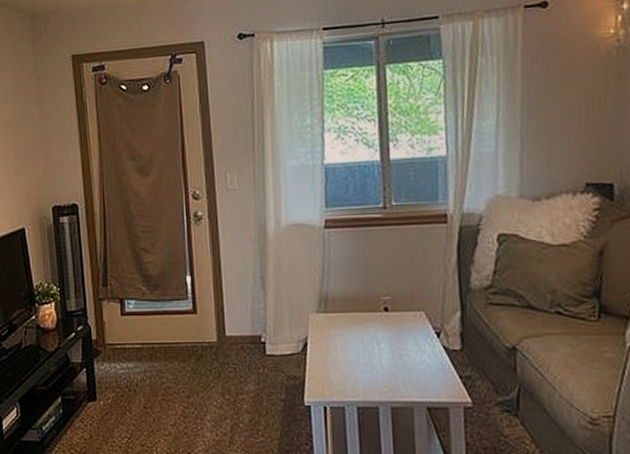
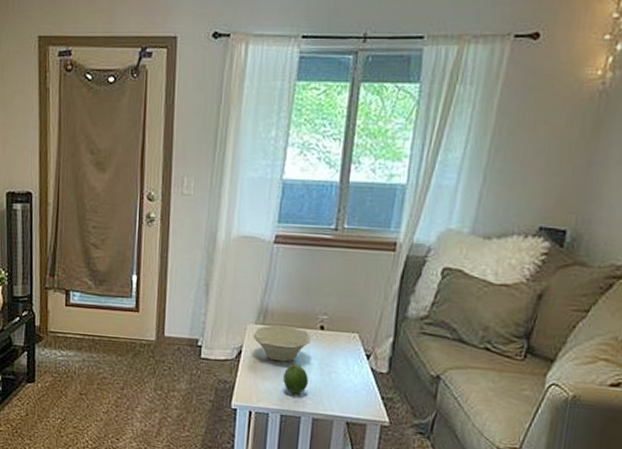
bowl: none [316,311,377,350] -> present [252,325,312,362]
fruit: none [354,351,381,382] -> present [283,364,308,394]

